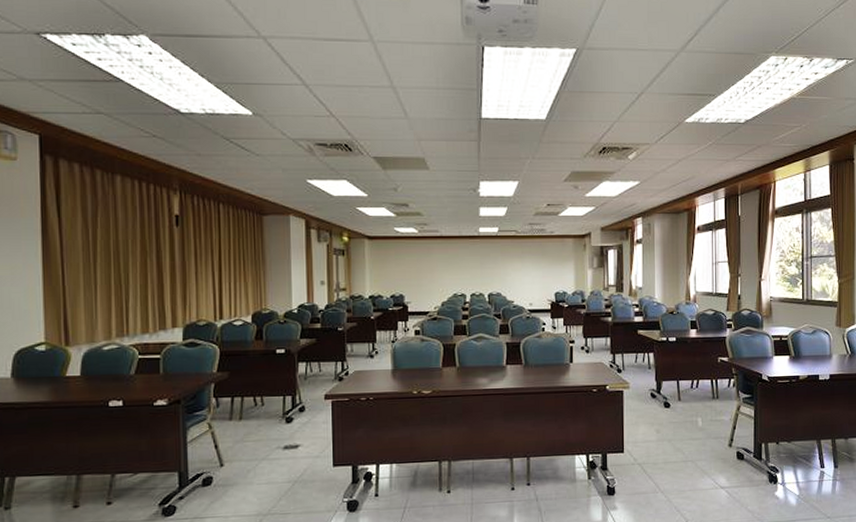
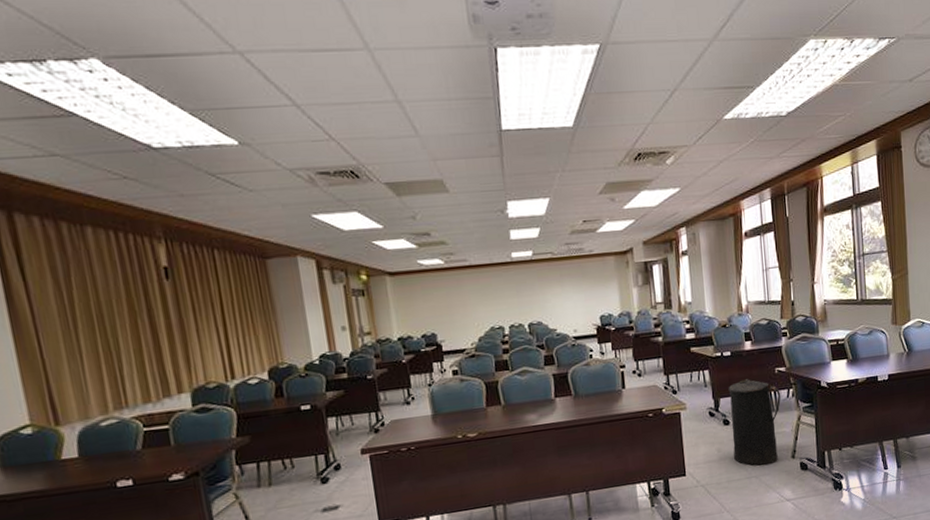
trash can: none [671,364,722,450] -> present [728,378,781,466]

